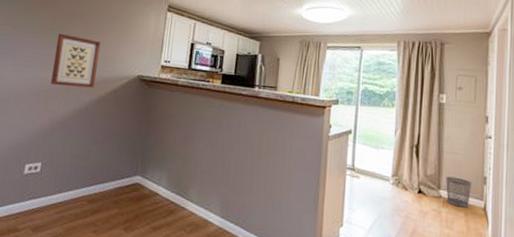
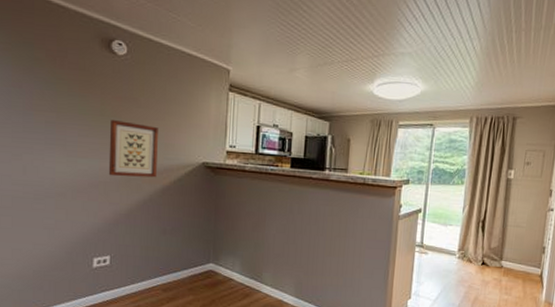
wastebasket: present [446,176,472,208] -> none [507,248,532,276]

